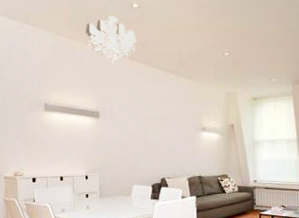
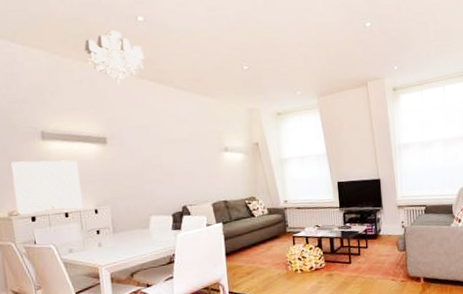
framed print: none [18,129,76,177] -> present [10,160,83,217]

